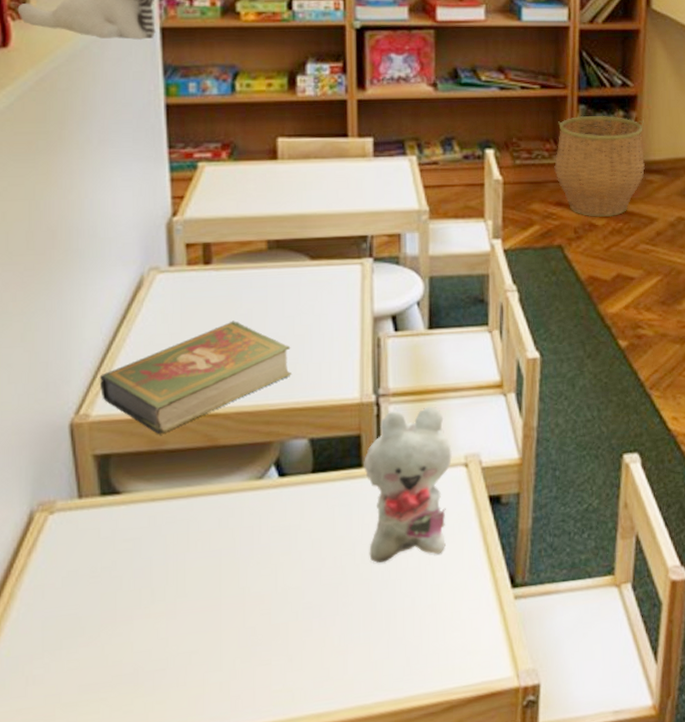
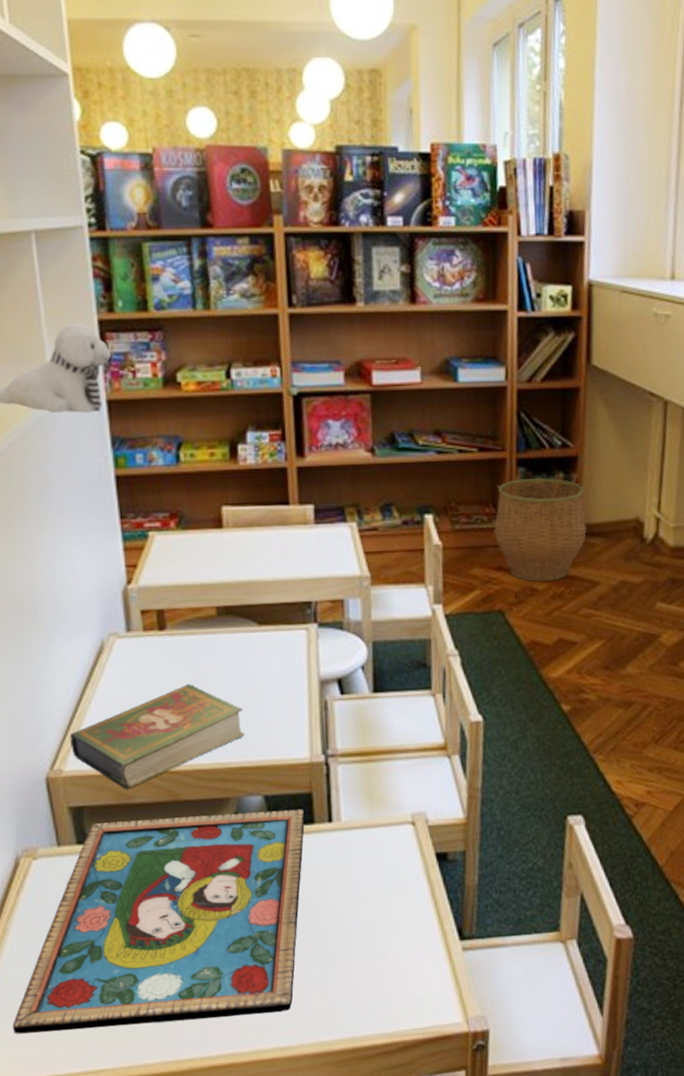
framed painting: none [13,452,353,713] -> present [12,809,305,1034]
plush toy: present [364,406,452,563] -> none [316,767,399,913]

